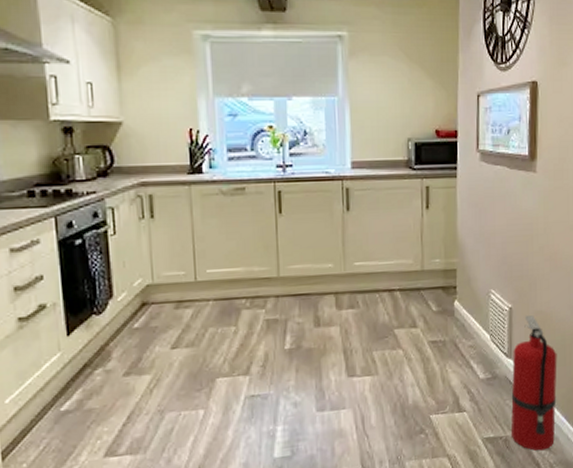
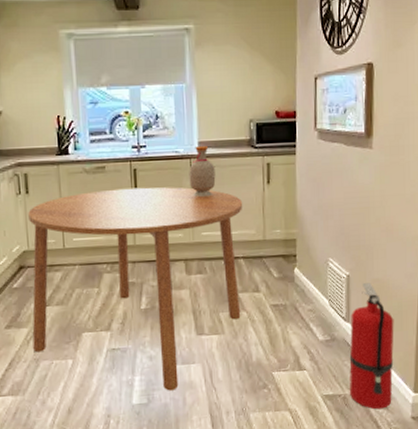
dining table: none [153,211,400,441] -> present [28,187,243,391]
bottle: none [340,165,370,223] -> present [189,145,216,197]

